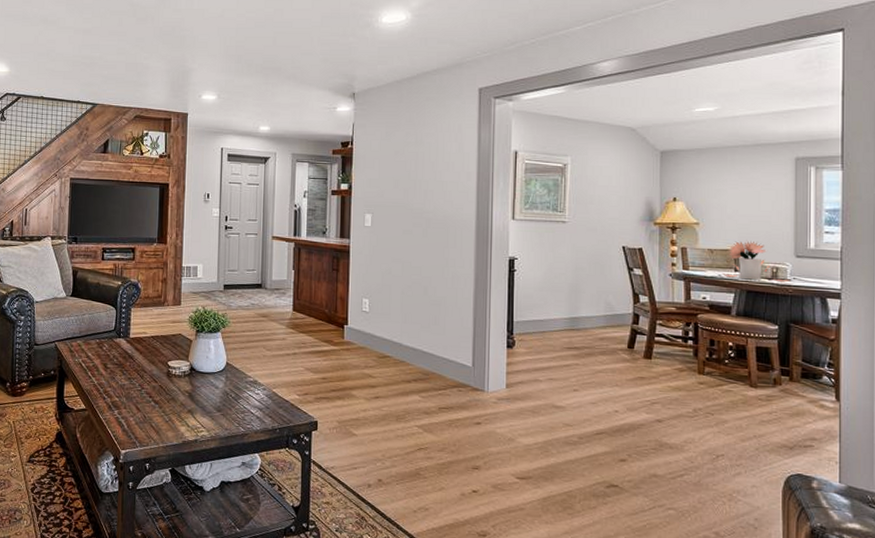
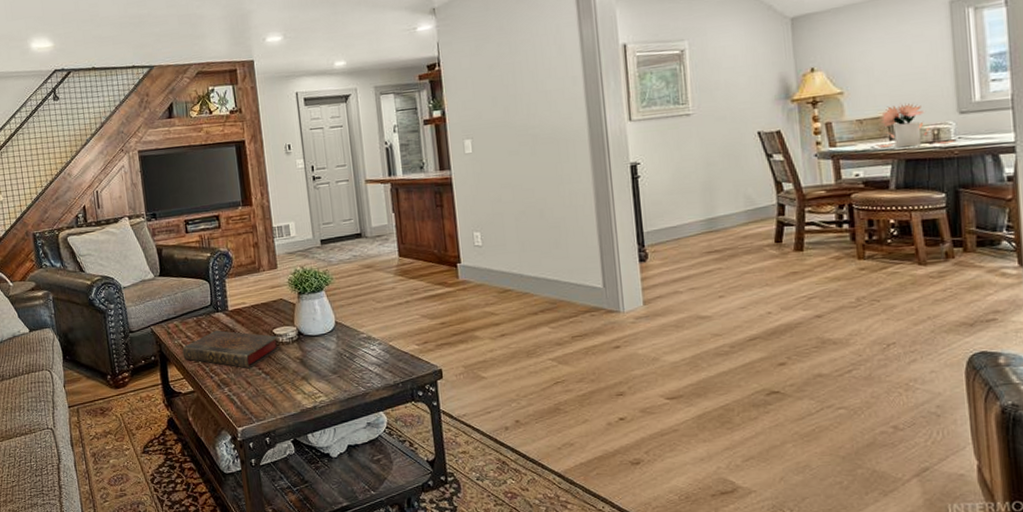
book: none [81,354,172,395] -> present [182,330,280,369]

